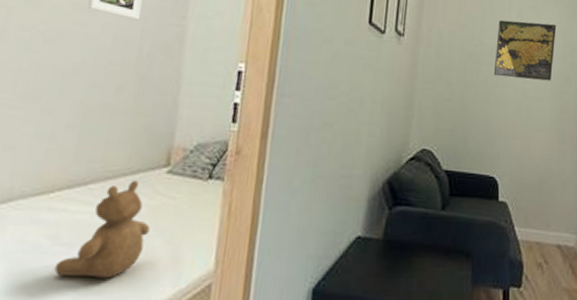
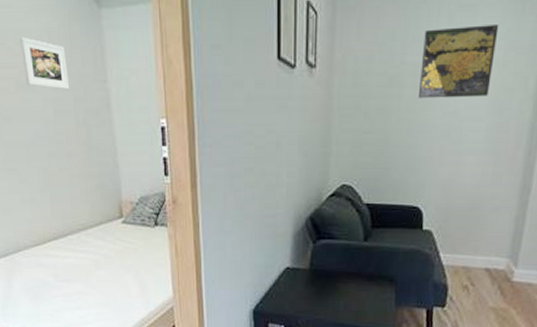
teddy bear: present [53,181,150,279] -> none [61,231,120,304]

